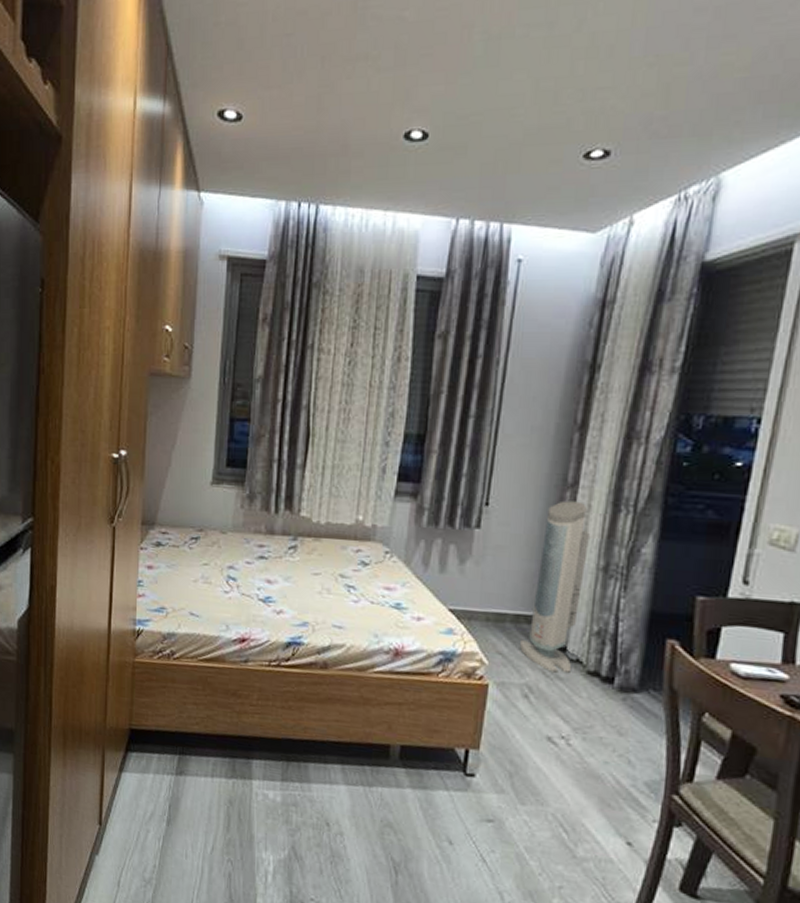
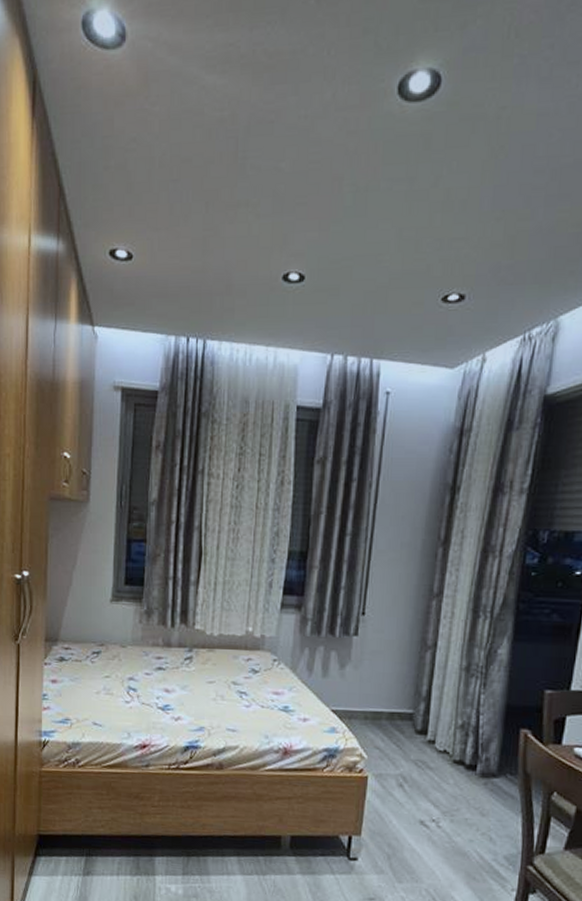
air purifier: present [520,501,590,674] -> none [395,609,453,764]

